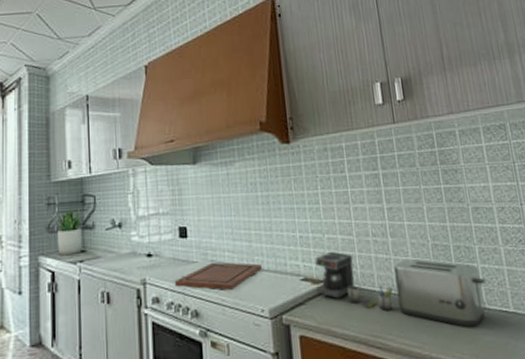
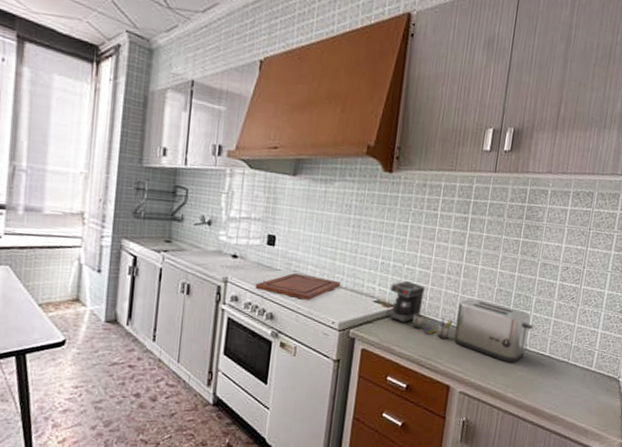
planter: present [56,207,82,256] -> none [142,197,171,244]

